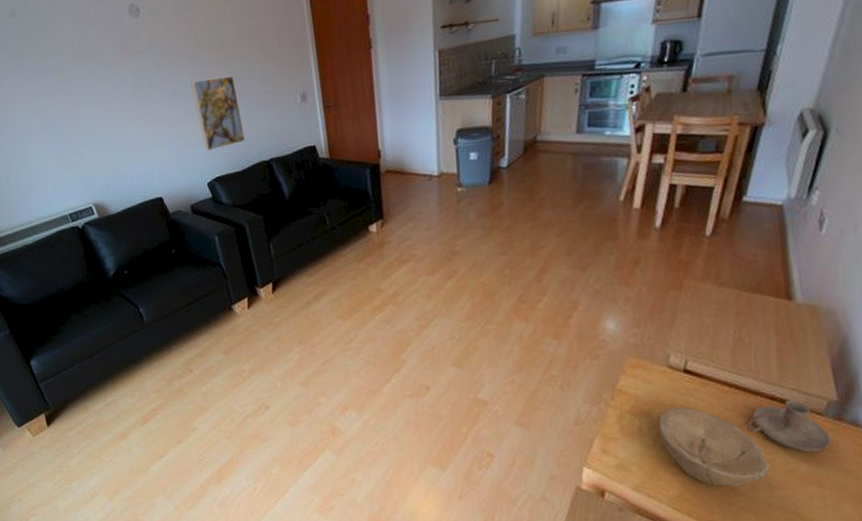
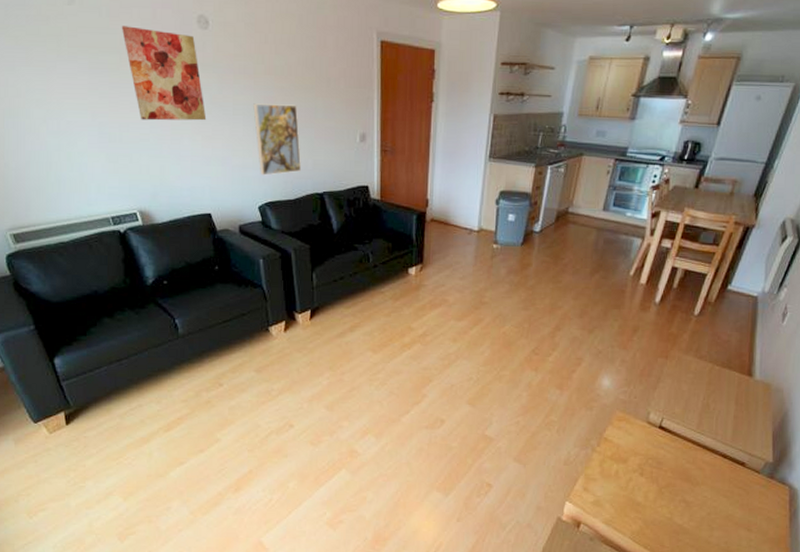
wall art: none [60,25,148,116] -> present [121,26,207,121]
bowl: present [657,407,770,487] -> none [631,458,713,526]
candle holder: present [747,399,831,452] -> none [701,458,763,502]

